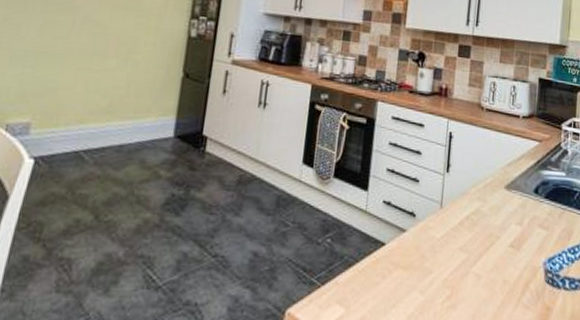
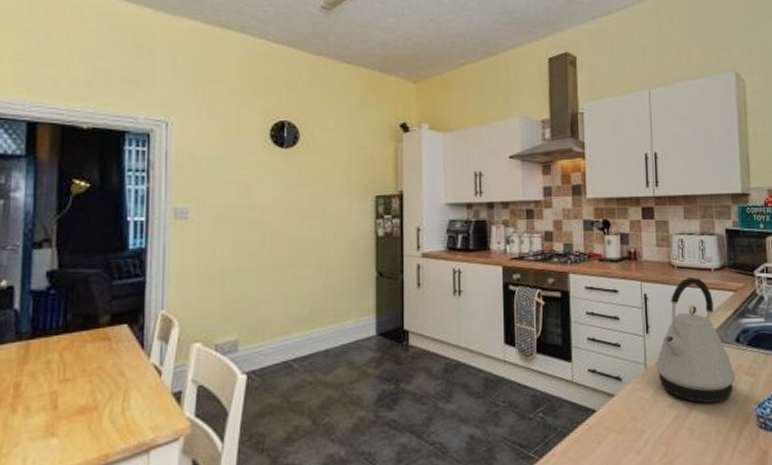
kettle: none [451,120,530,251] -> present [656,276,736,403]

